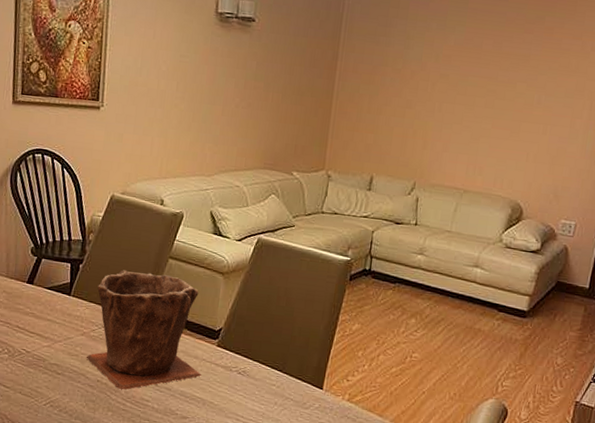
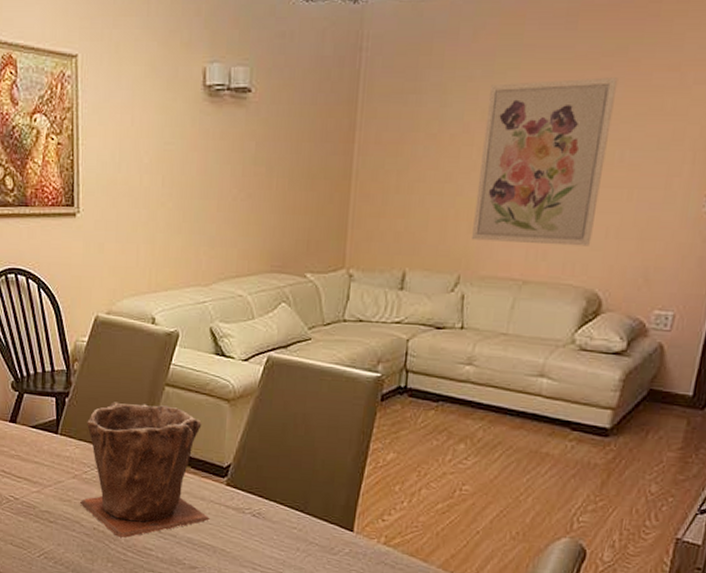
wall art: none [426,35,538,167] -> present [472,77,619,247]

